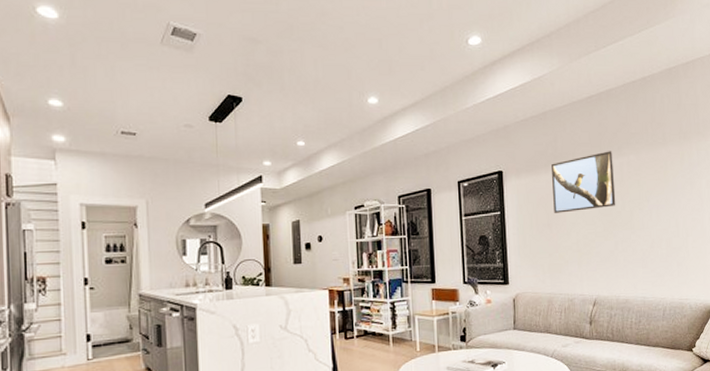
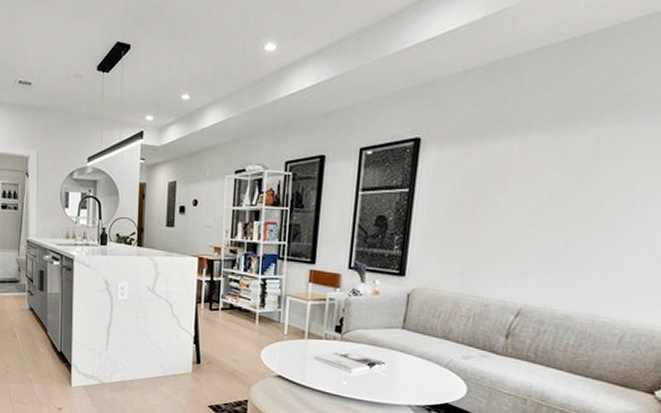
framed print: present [550,151,616,213] -> none [483,117,590,197]

